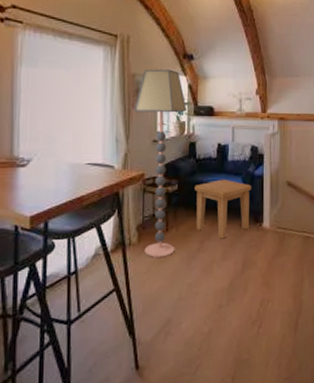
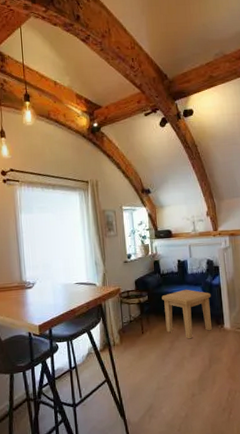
floor lamp: present [134,69,187,258] -> none [107,203,151,355]

